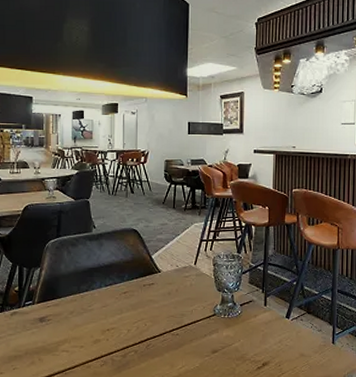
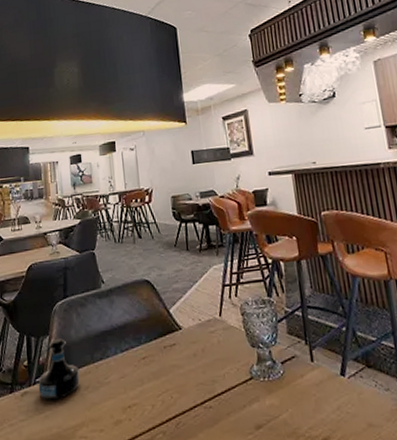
tequila bottle: none [27,271,66,320] -> present [38,338,80,400]

